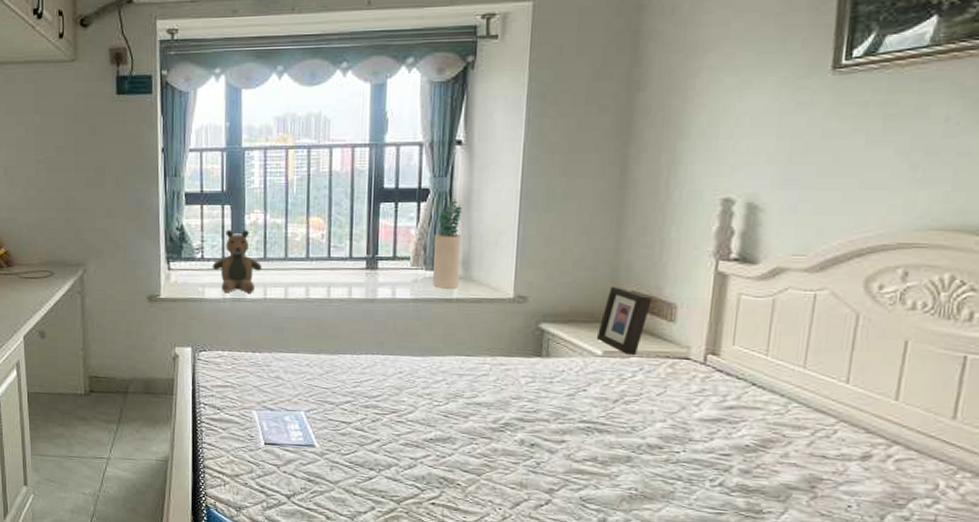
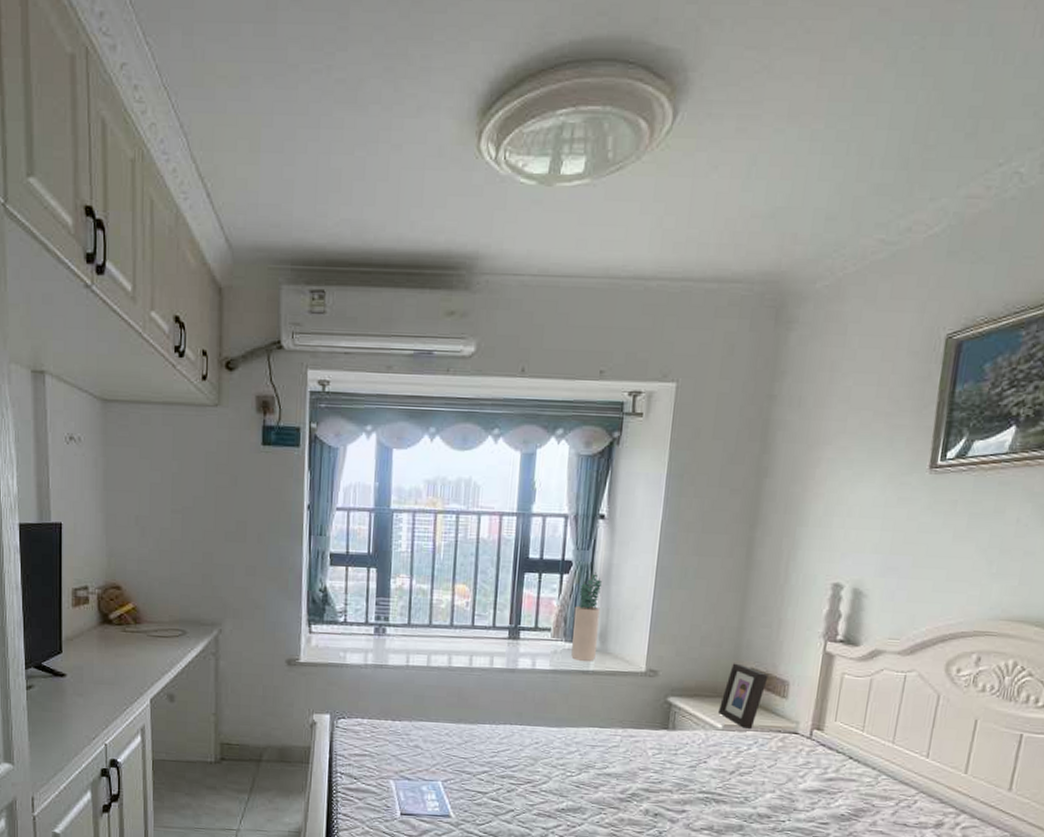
teddy bear: present [212,229,262,293] -> none [354,593,406,660]

